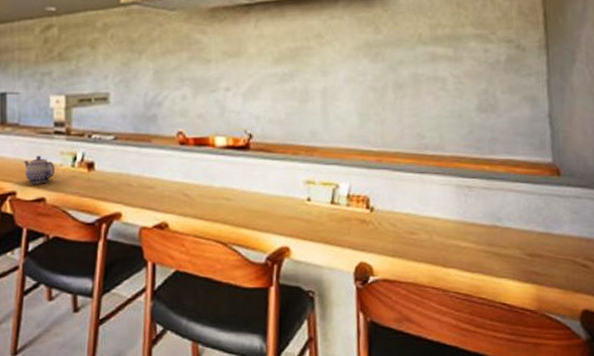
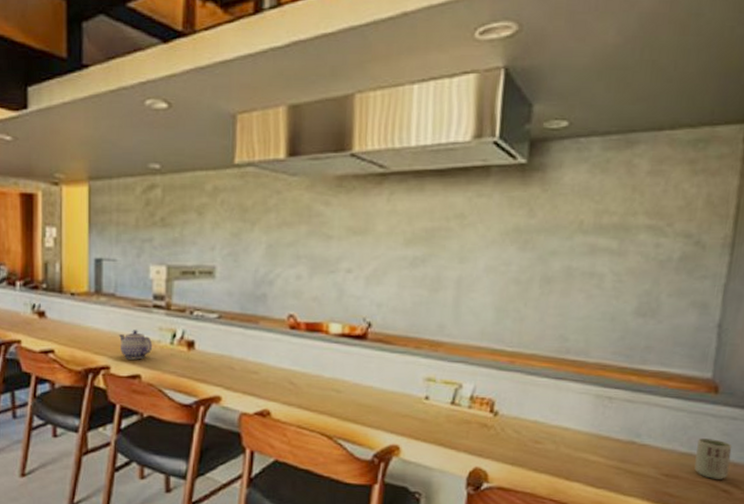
cup: none [551,217,584,255] -> present [694,438,732,479]

